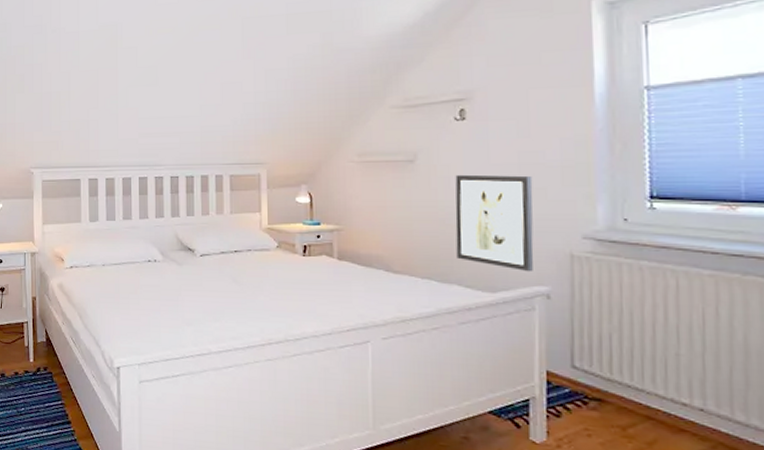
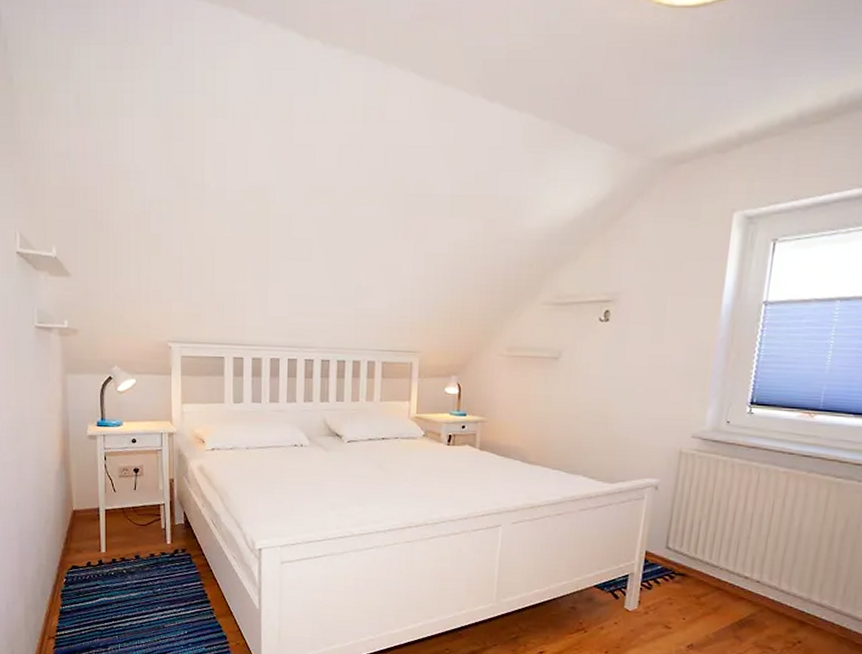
wall art: present [455,174,534,272] -> none [585,373,659,466]

